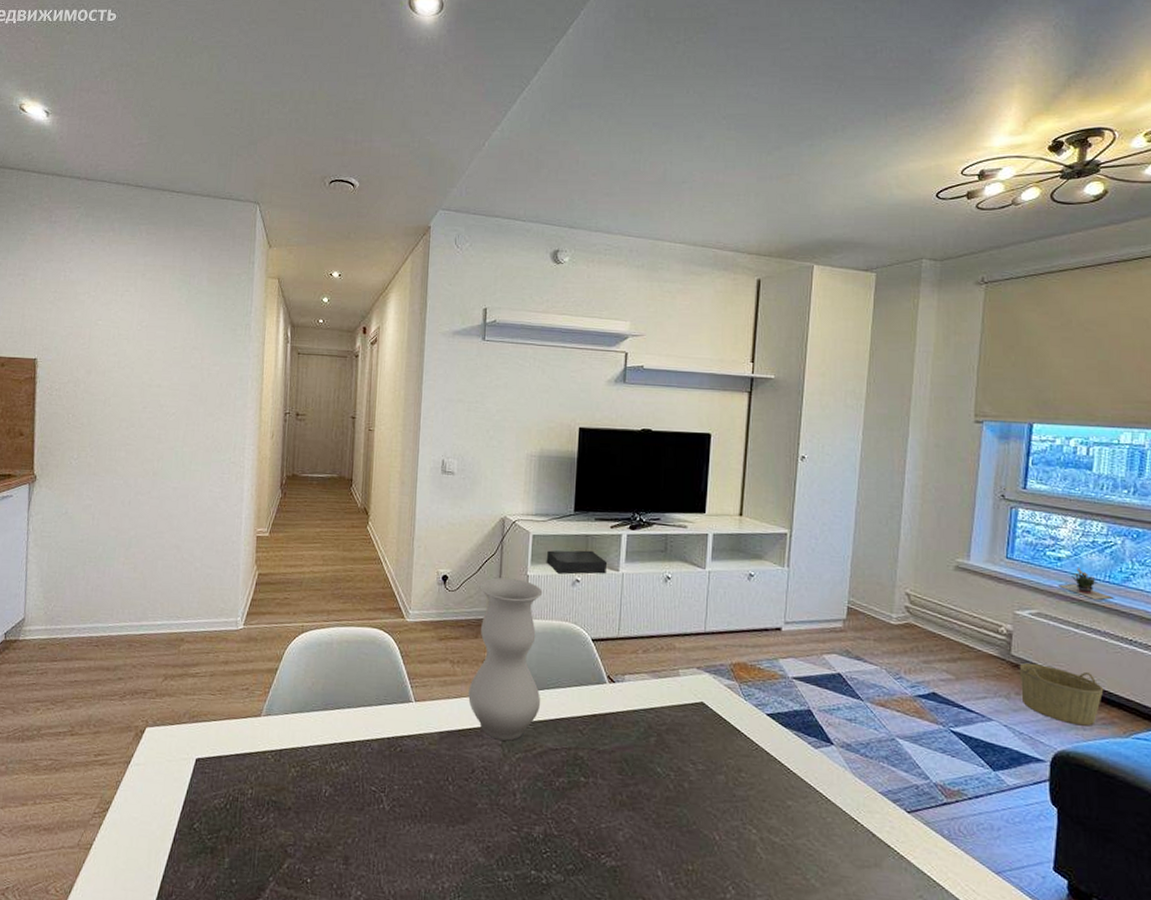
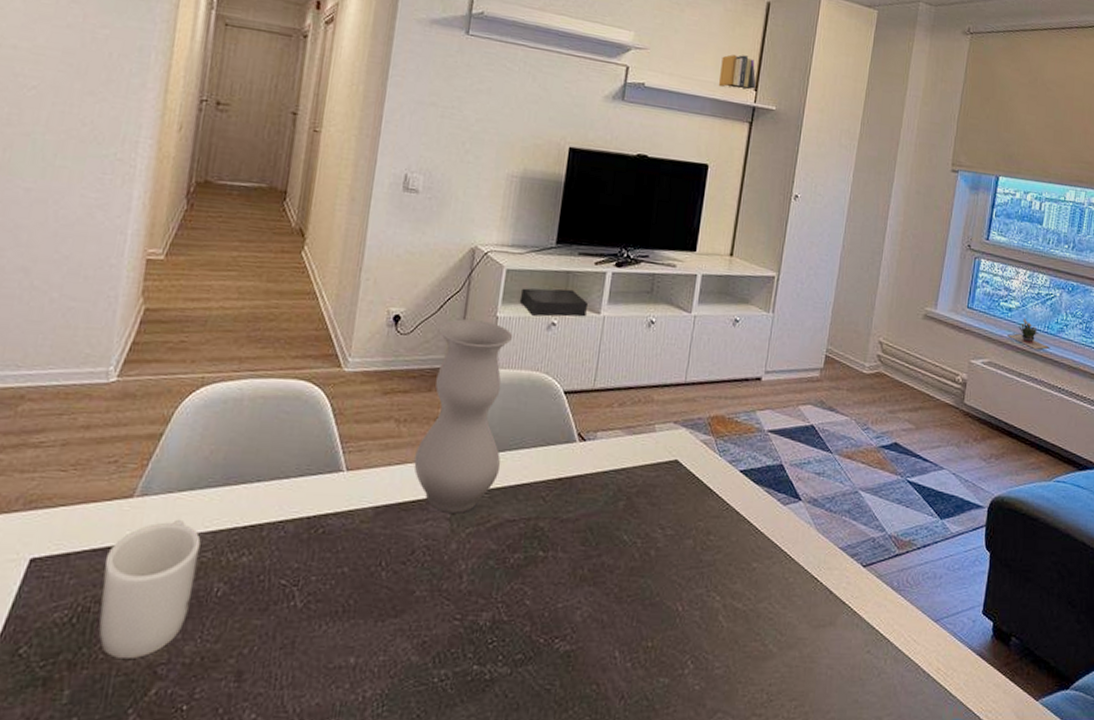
mug: none [244,734,311,839] -> present [98,519,201,658]
books: none [714,331,752,363] -> present [718,54,756,90]
basket: present [1019,663,1104,726] -> none [969,412,1036,472]

